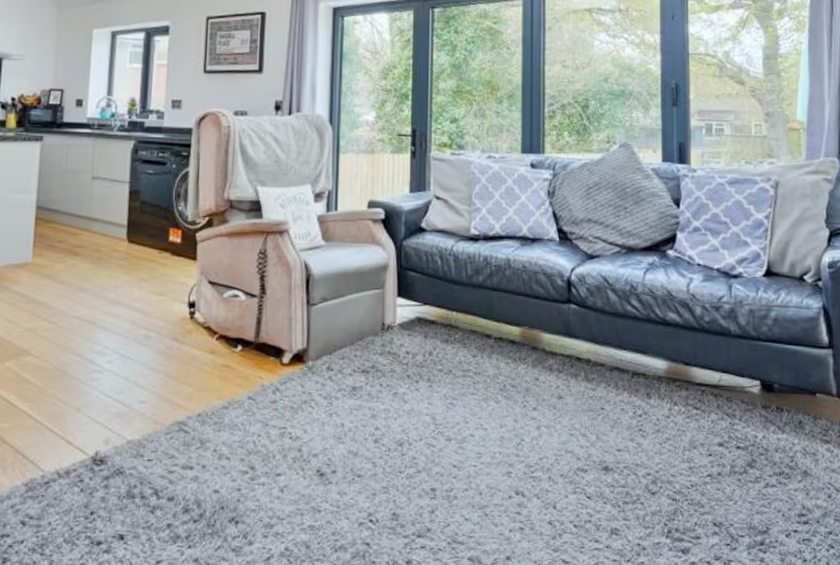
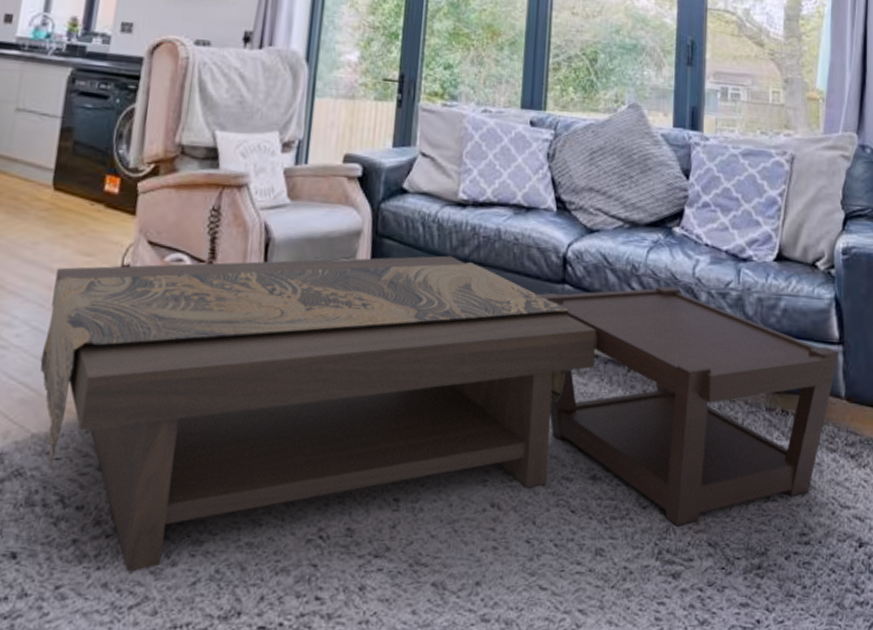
coffee table: none [129,283,601,550] -> present [40,255,596,572]
side table: none [546,302,829,509] -> present [537,286,839,527]

